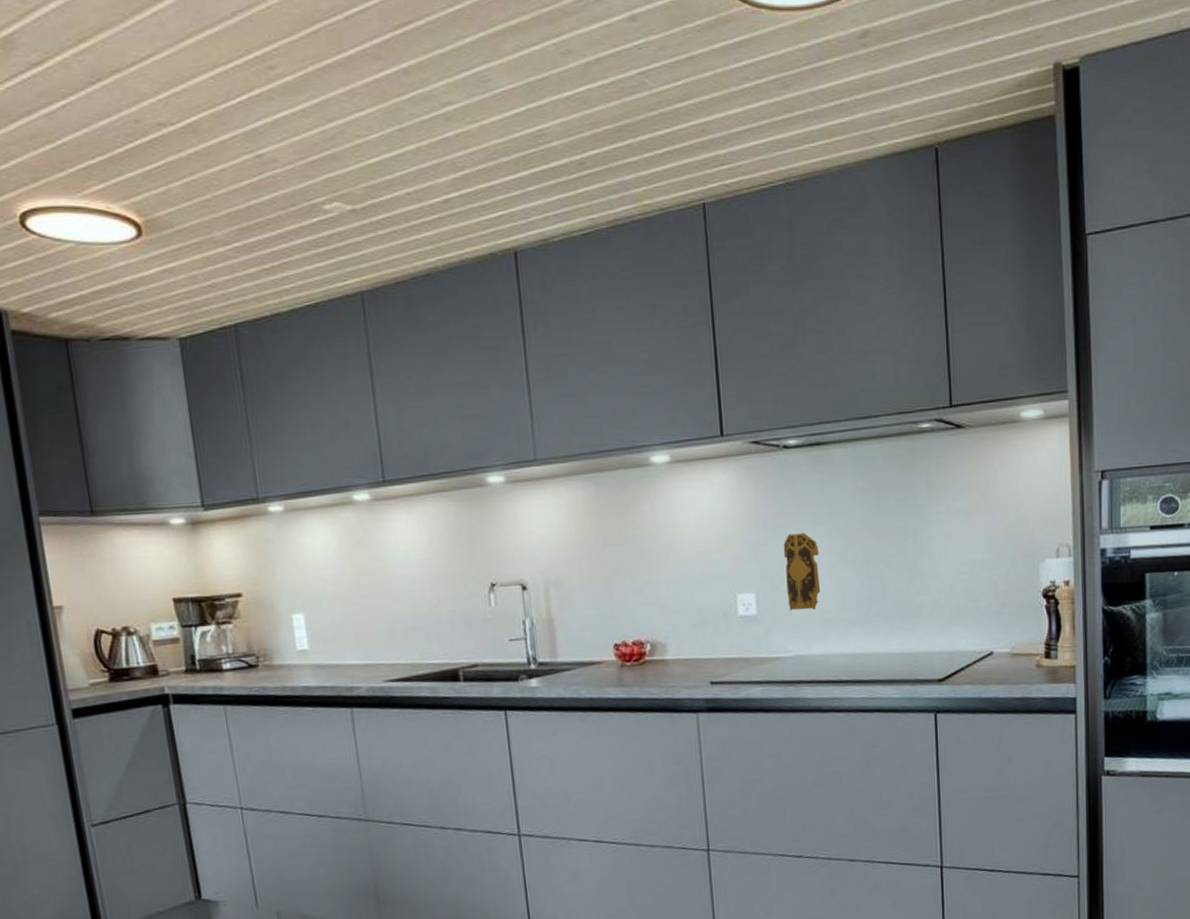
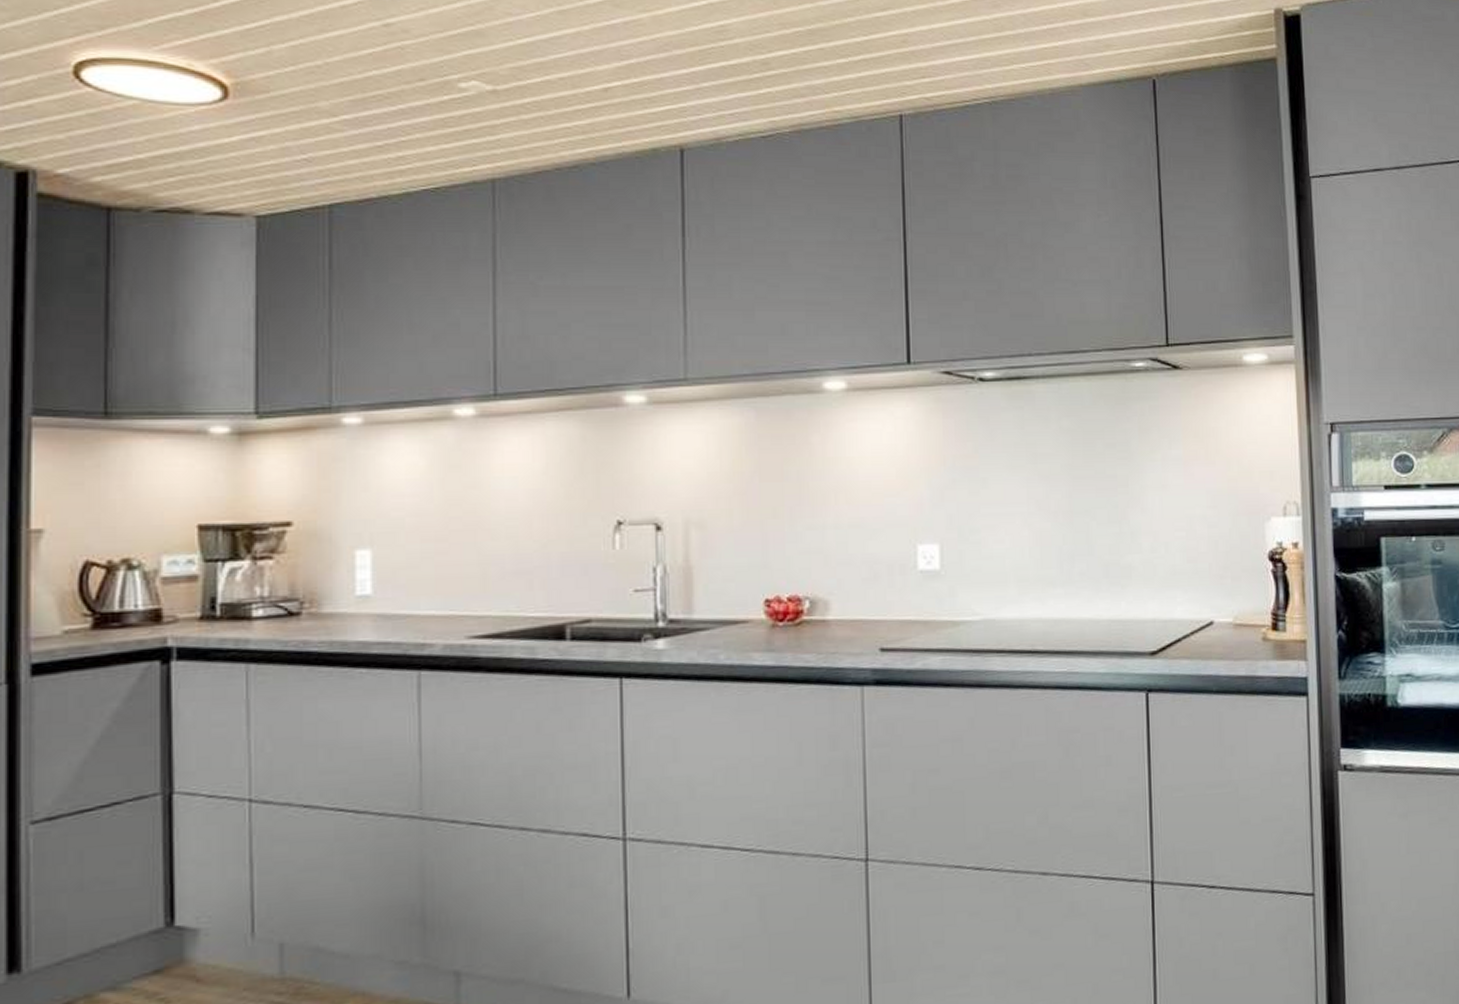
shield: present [783,533,821,611] -> none [974,477,1017,567]

